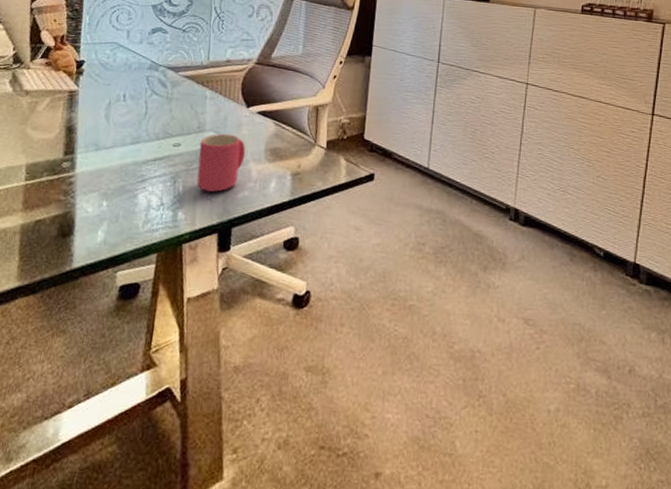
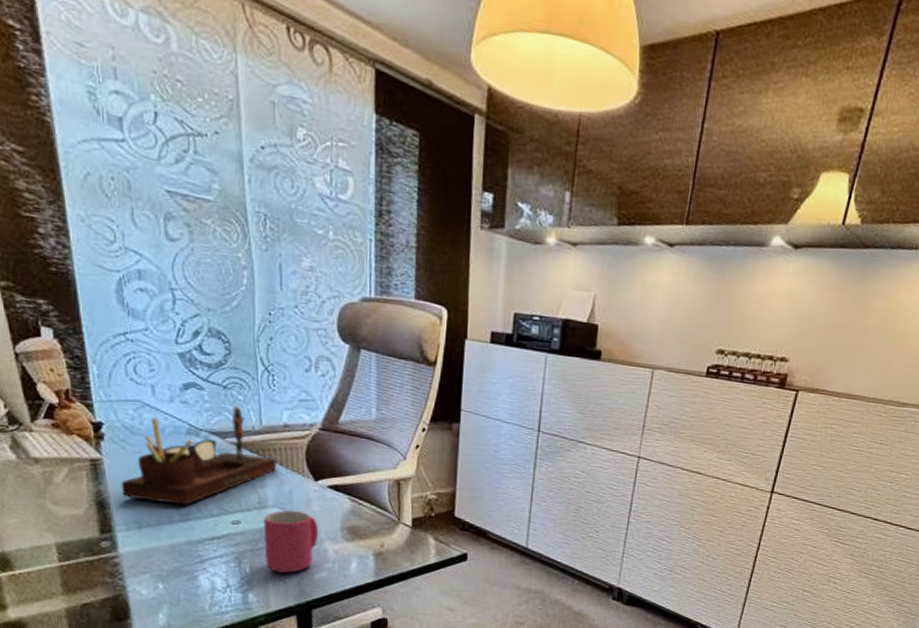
desk organizer: none [88,46,217,130] -> present [121,406,276,506]

